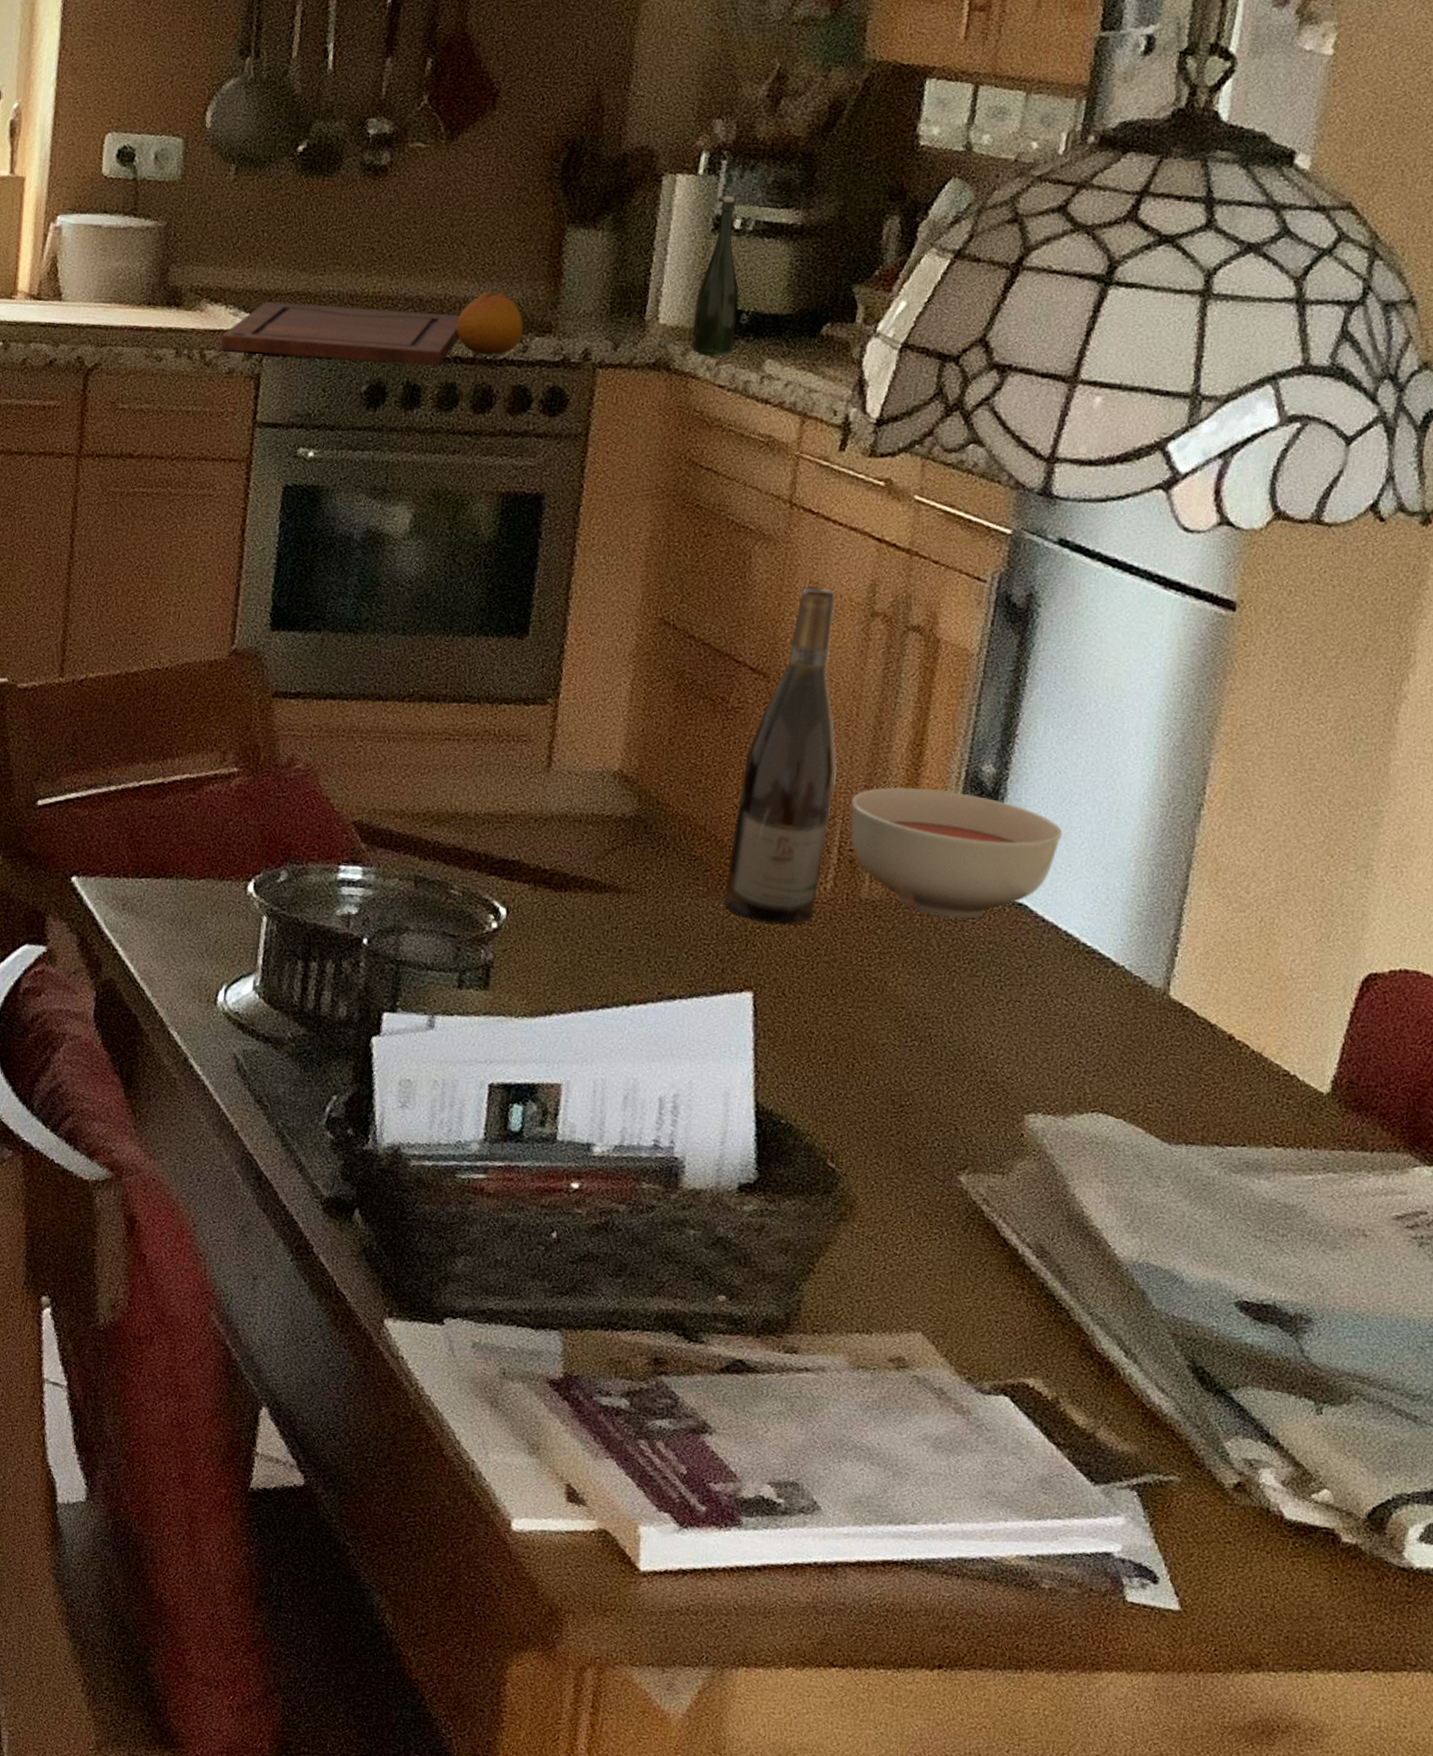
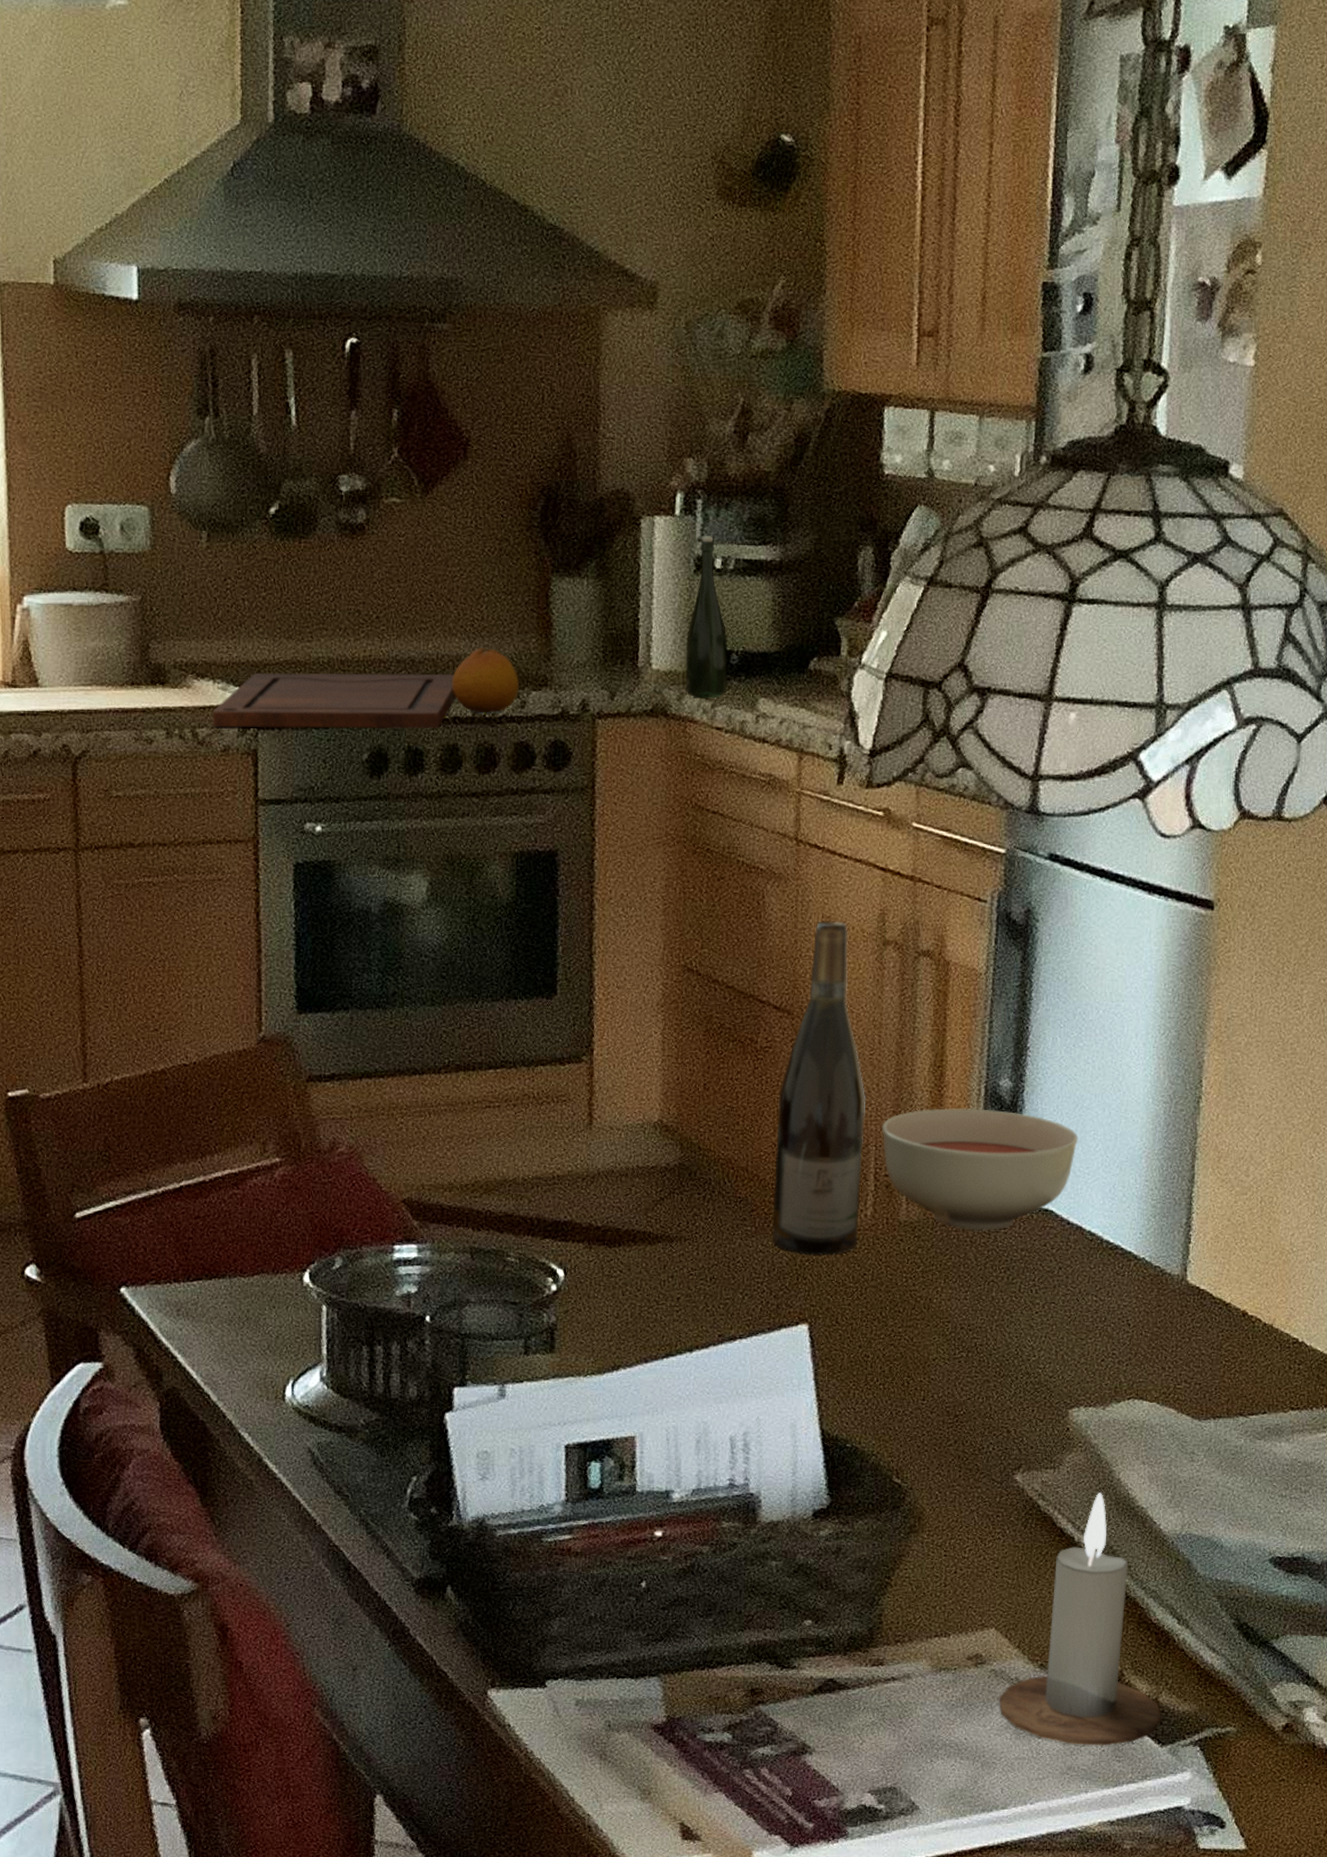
candle: none [917,1206,1099,1475] -> present [998,1493,1163,1746]

